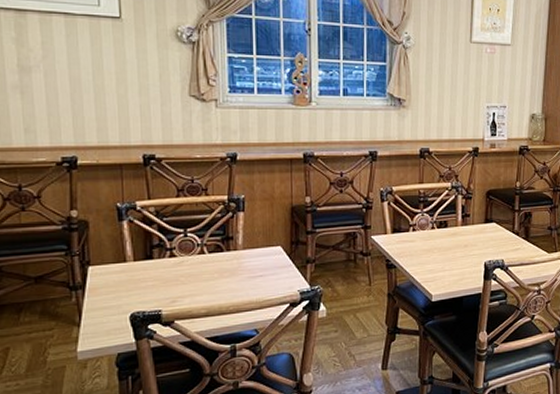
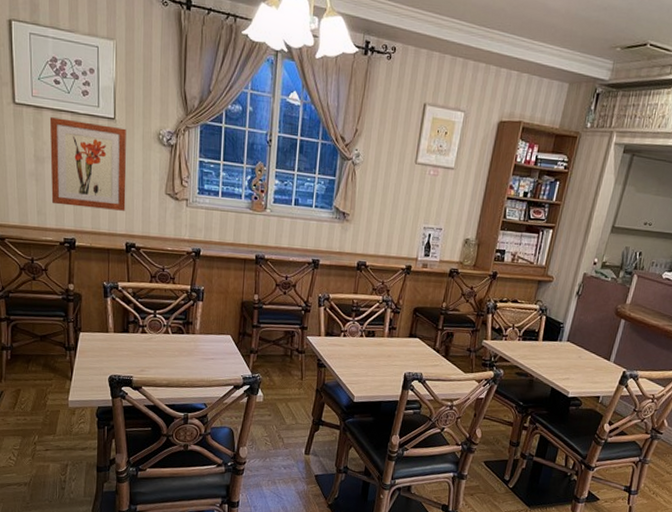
wall art: none [36,20,140,119] -> present [49,117,127,211]

